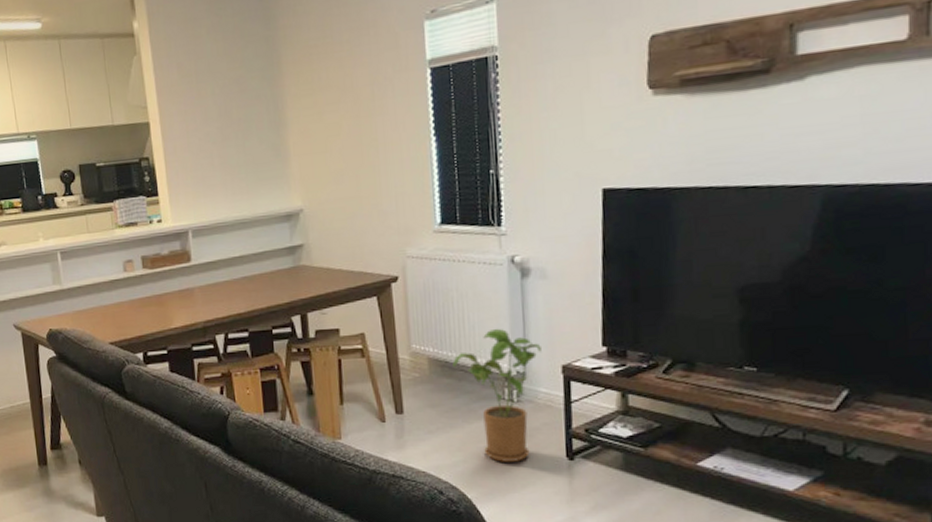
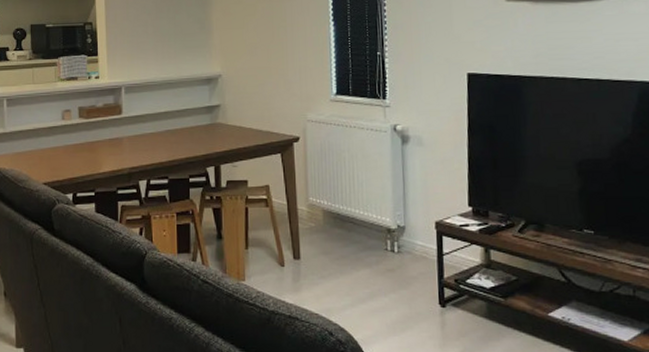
house plant: present [453,328,541,462] -> none [344,186,418,307]

